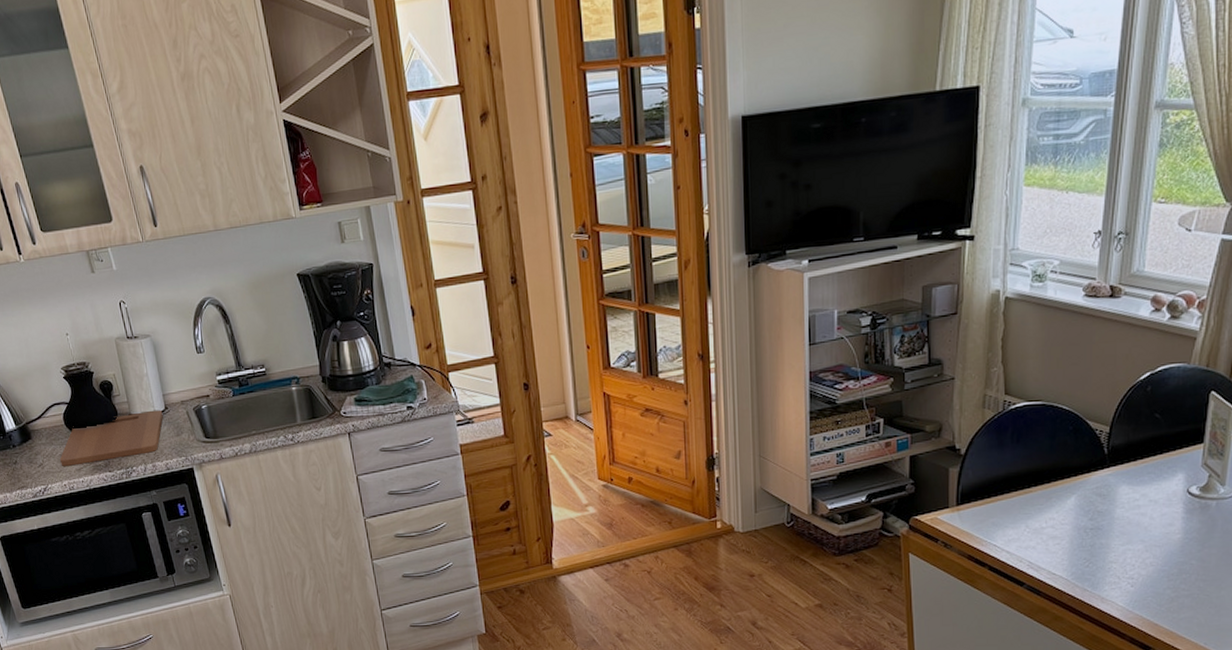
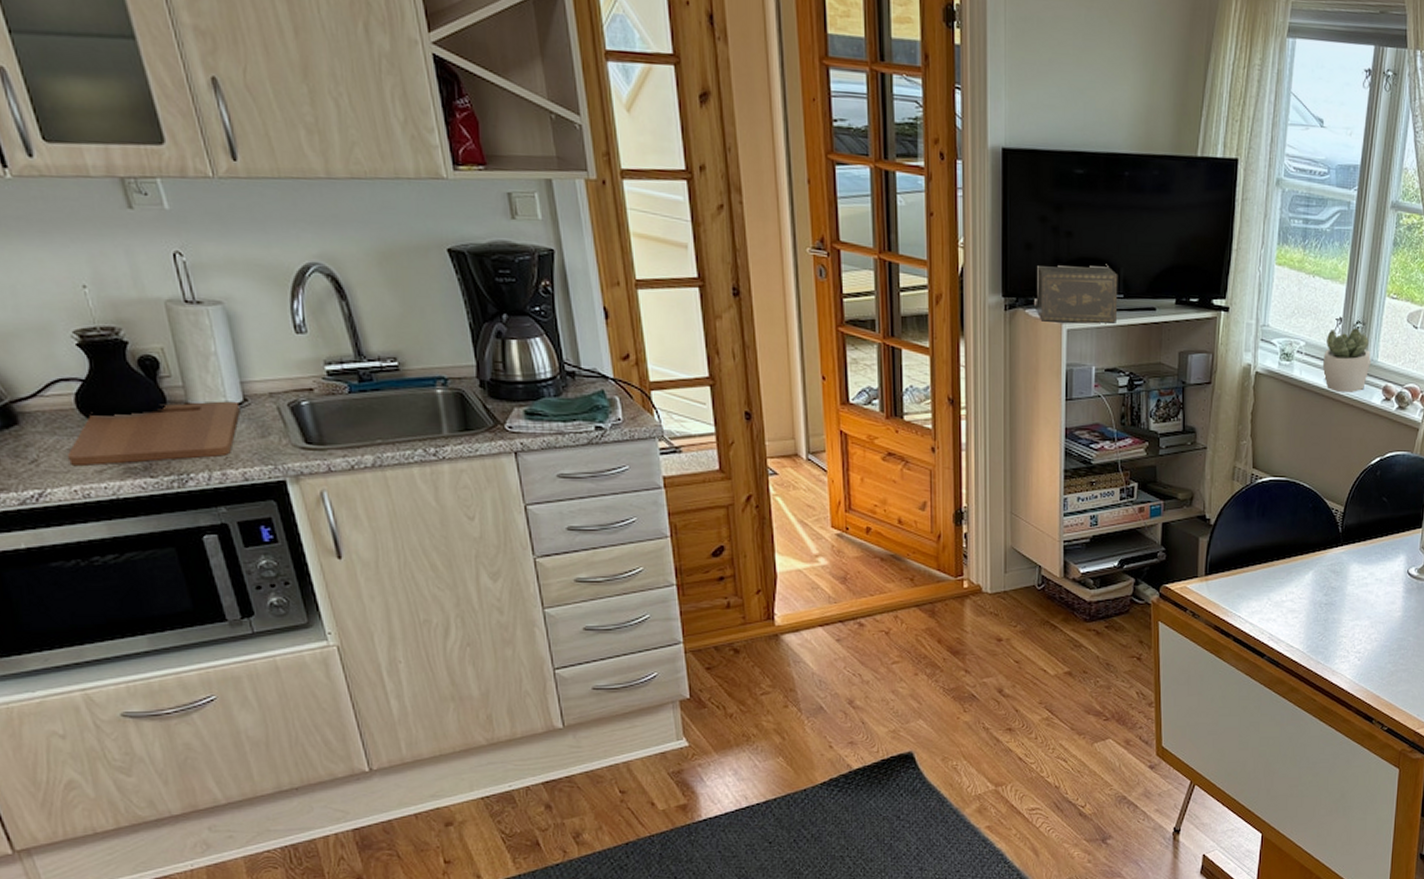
decorative box: none [776,210,858,273] -> present [1034,264,1118,324]
succulent plant: none [1079,239,1136,308] -> present [1322,328,1371,392]

